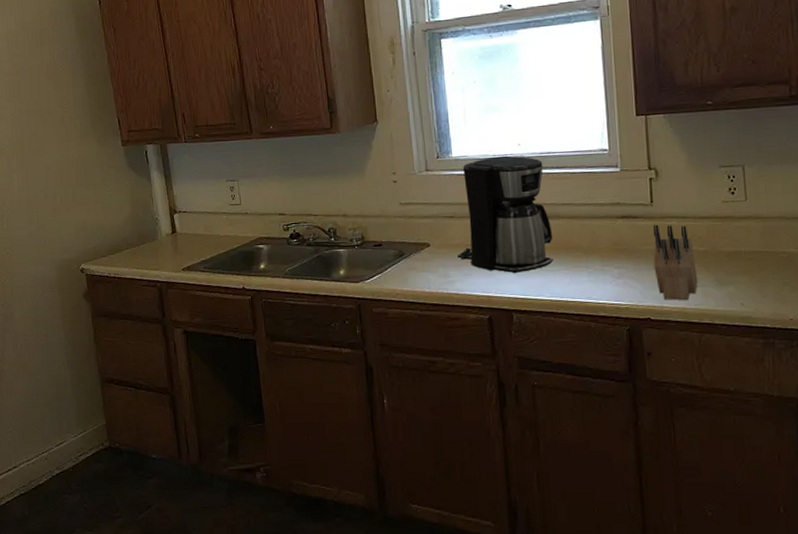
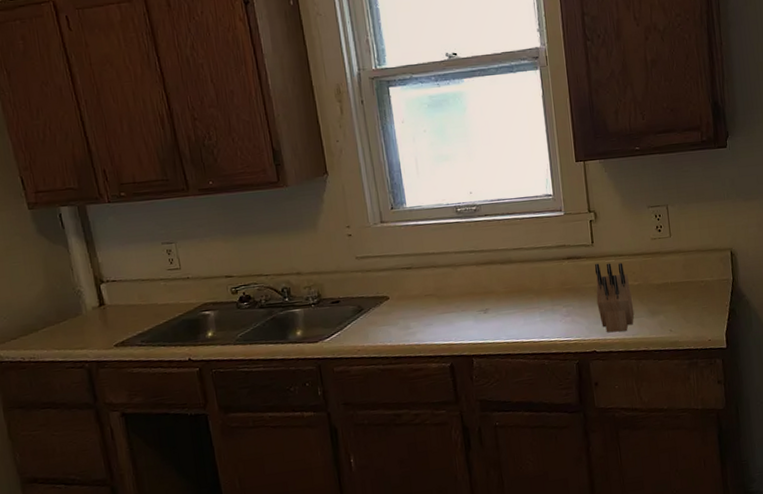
coffee maker: present [457,155,554,274] -> none [417,204,508,320]

